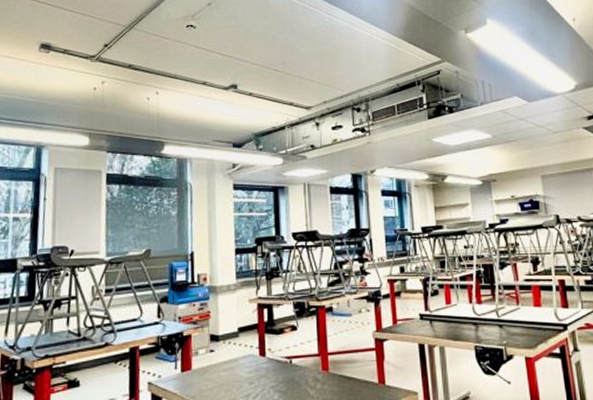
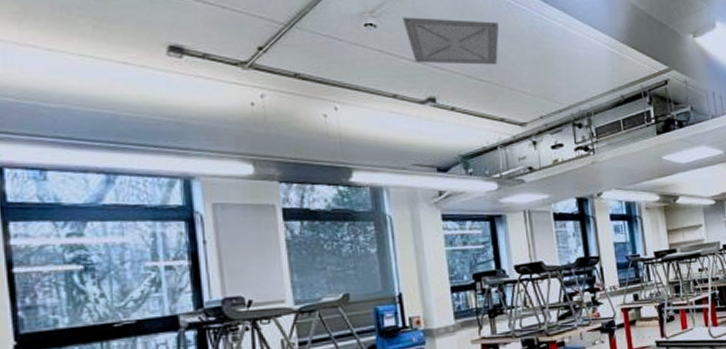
ceiling vent: none [216,19,295,58] -> present [401,17,500,65]

